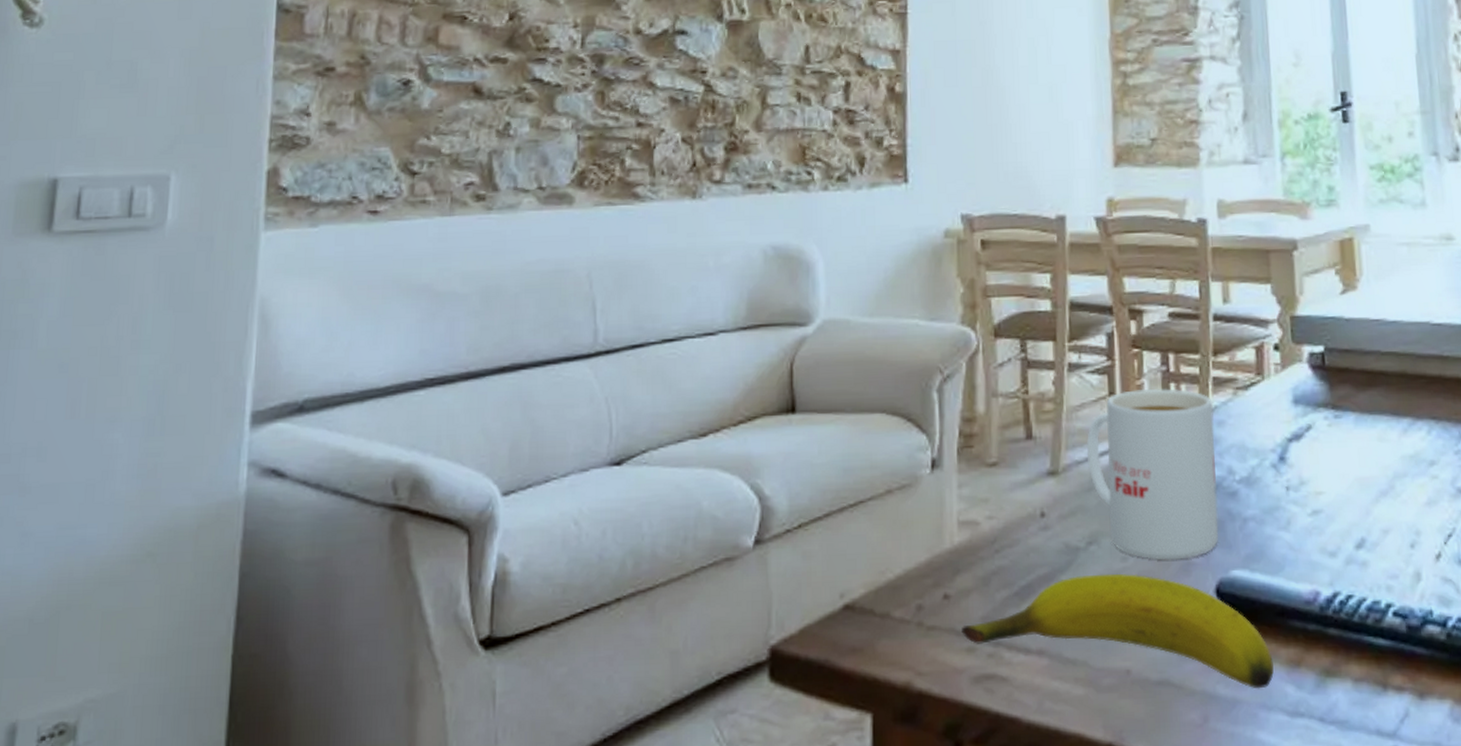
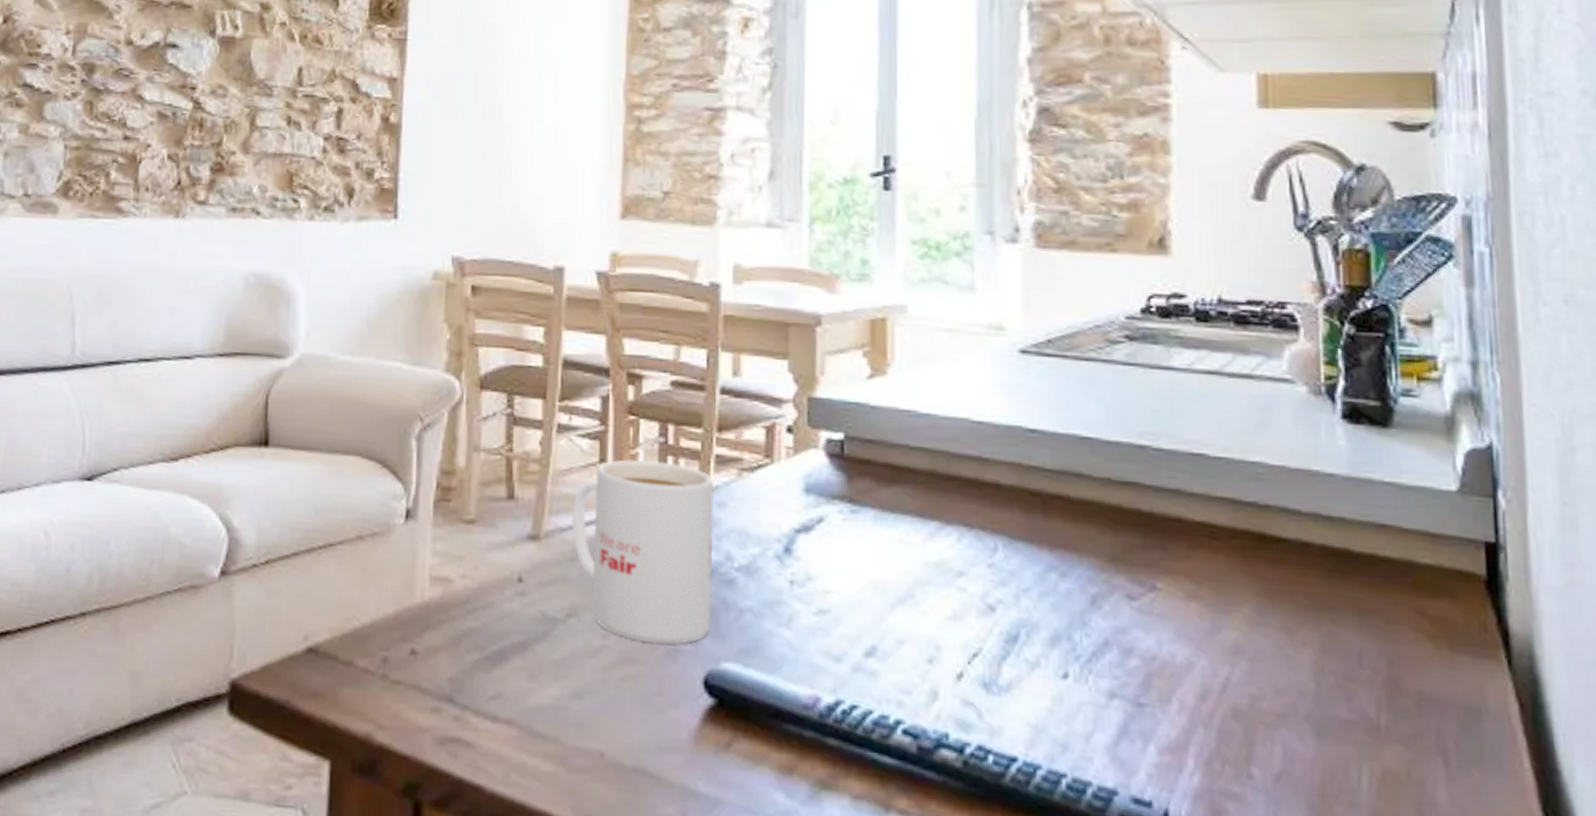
banana: present [962,573,1274,689] -> none [427,648,762,792]

